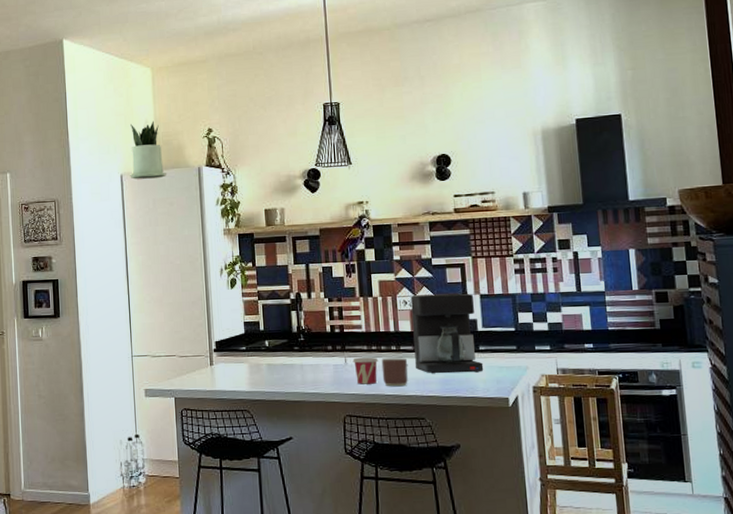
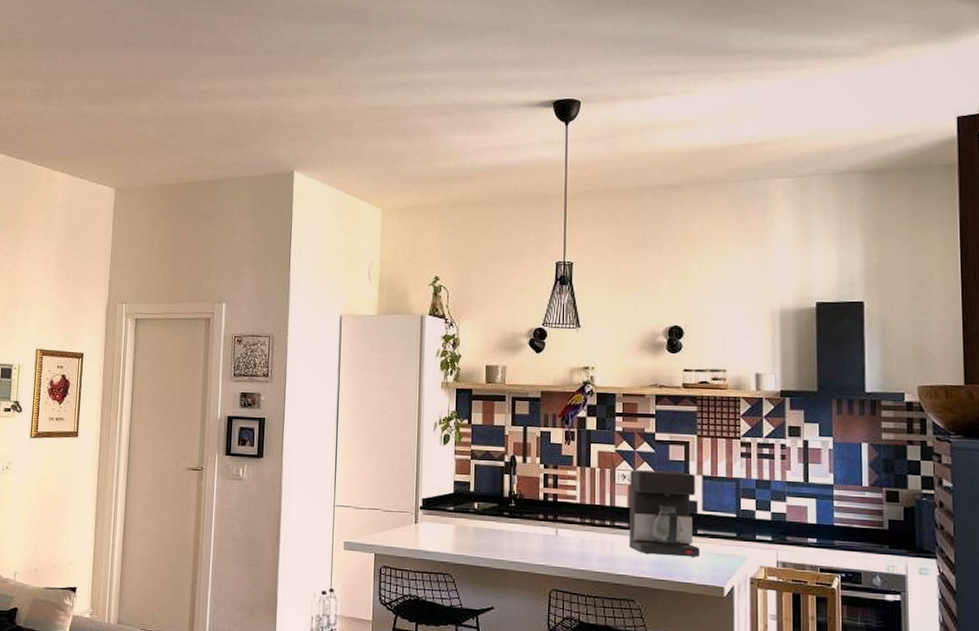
planter: present [130,121,166,180] -> none [349,263,387,324]
cup: present [352,357,379,384] -> none [564,529,591,559]
mug: present [381,358,408,387] -> none [594,533,622,565]

